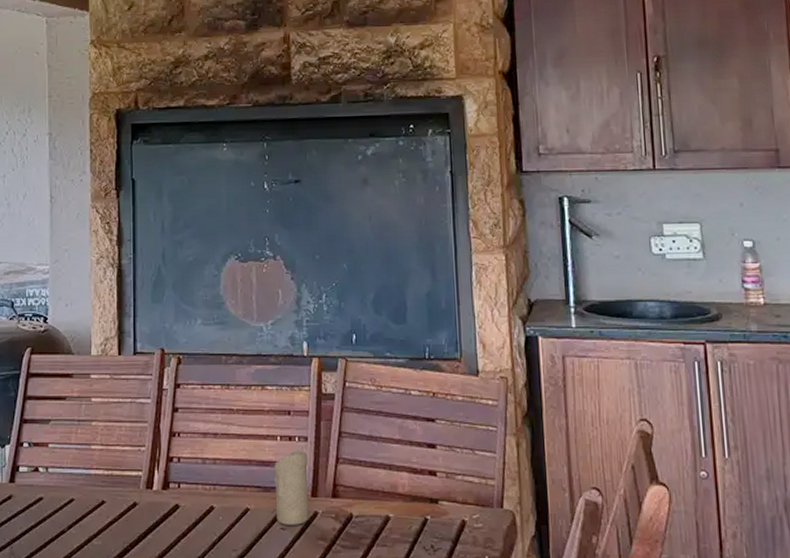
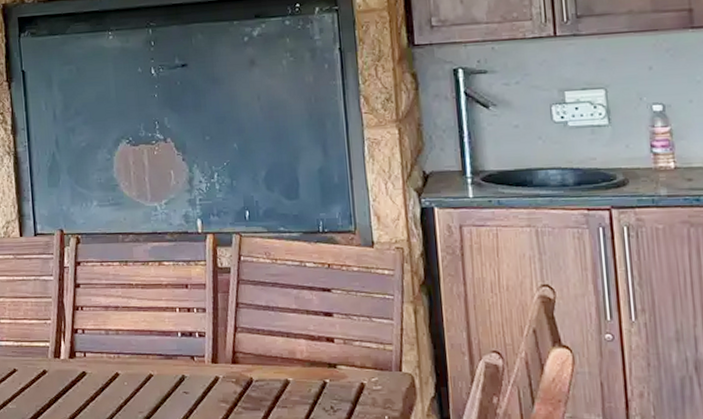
candle: present [274,450,309,525] -> none [174,320,211,389]

